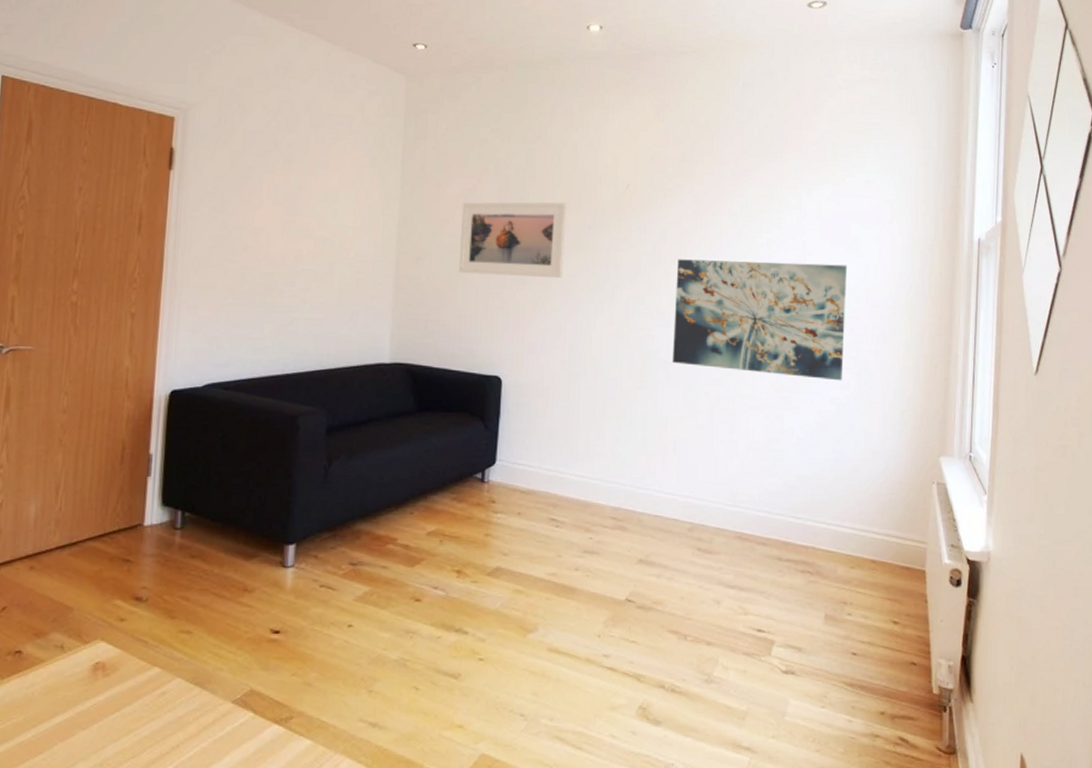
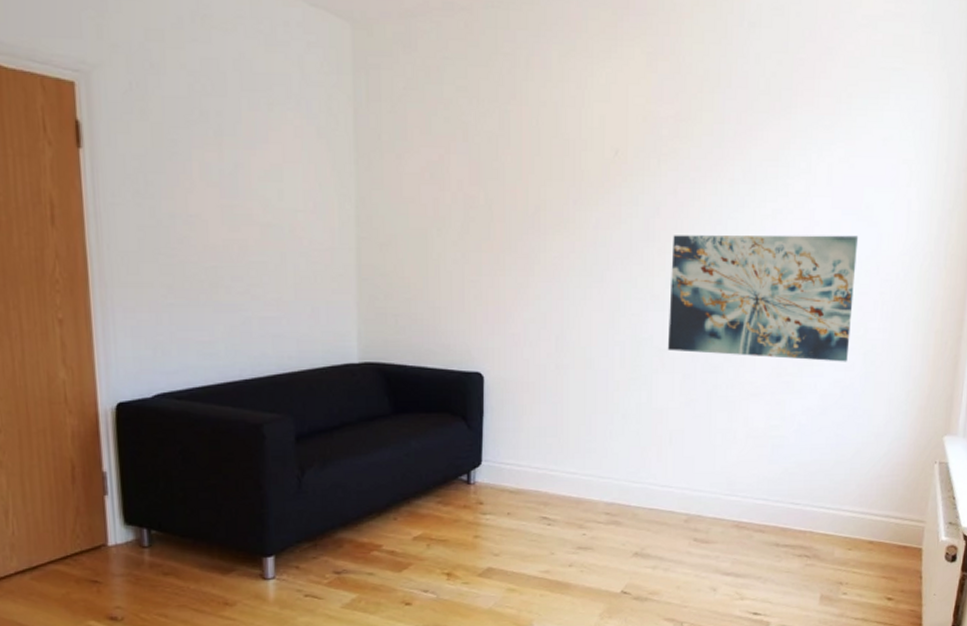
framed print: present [458,202,567,279] -> none [428,173,548,262]

